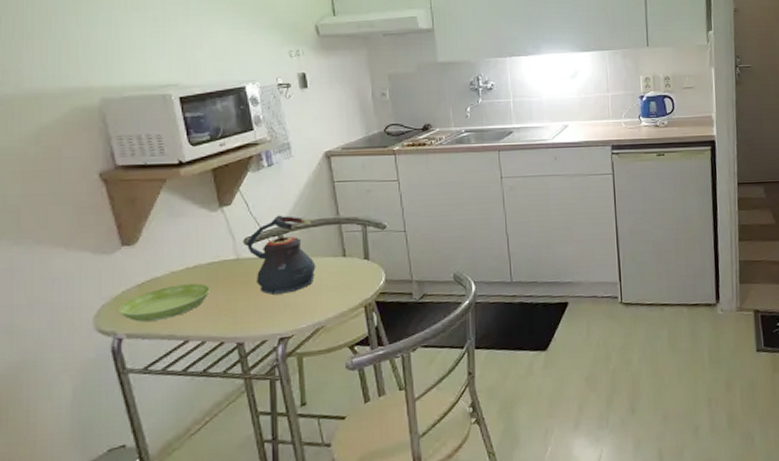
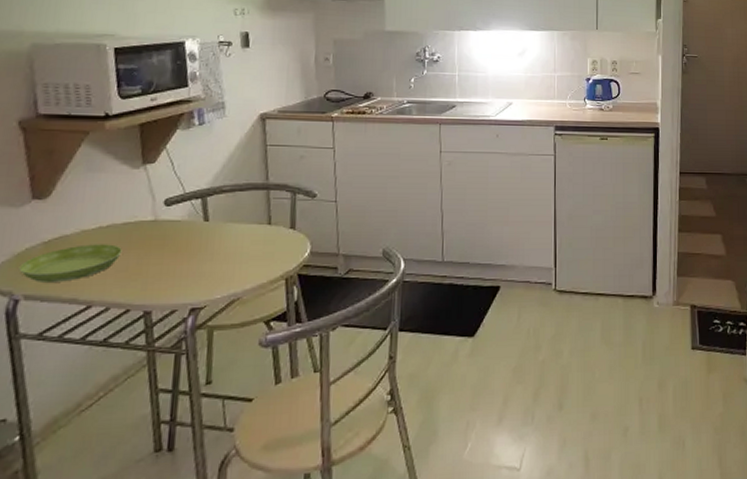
teapot: present [247,215,316,295] -> none [167,176,239,261]

